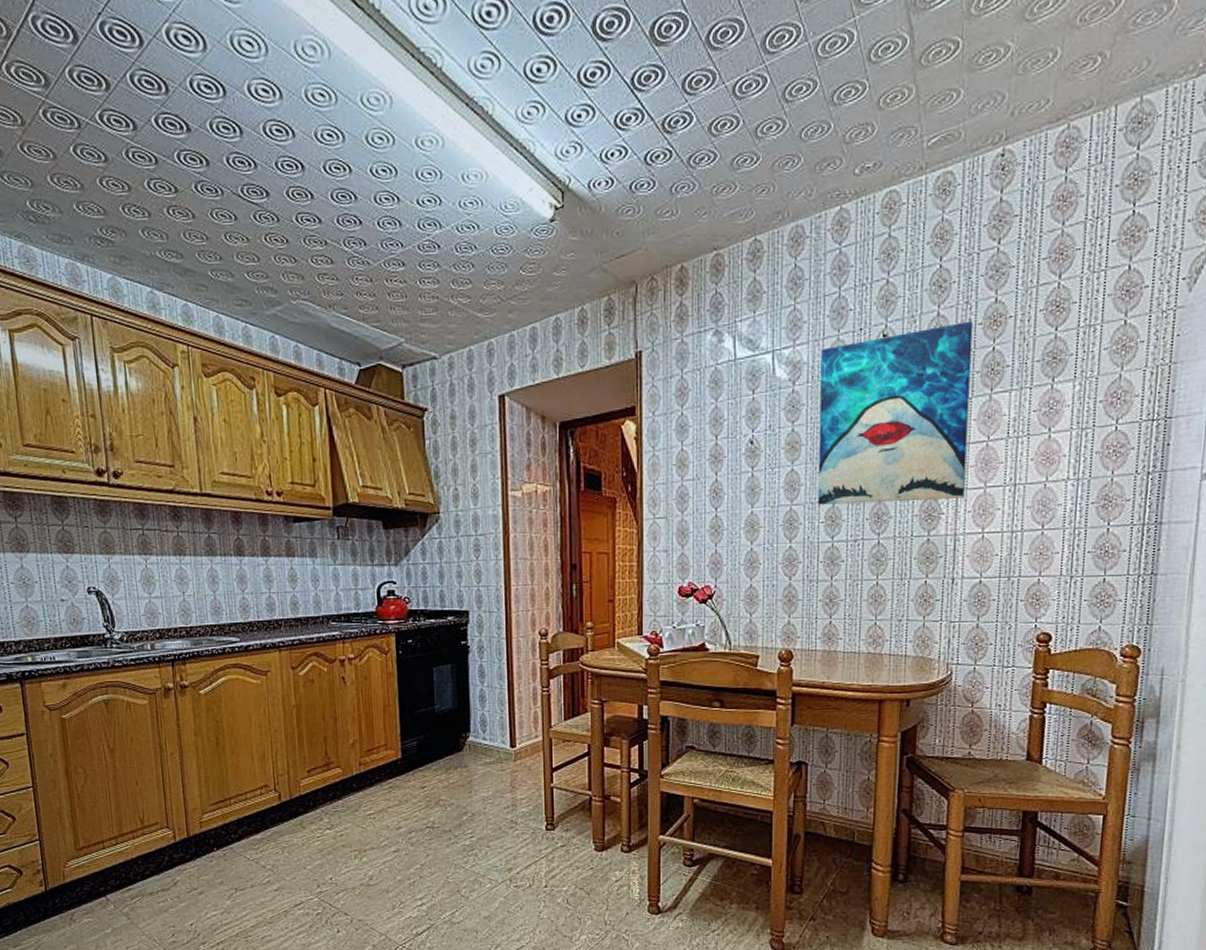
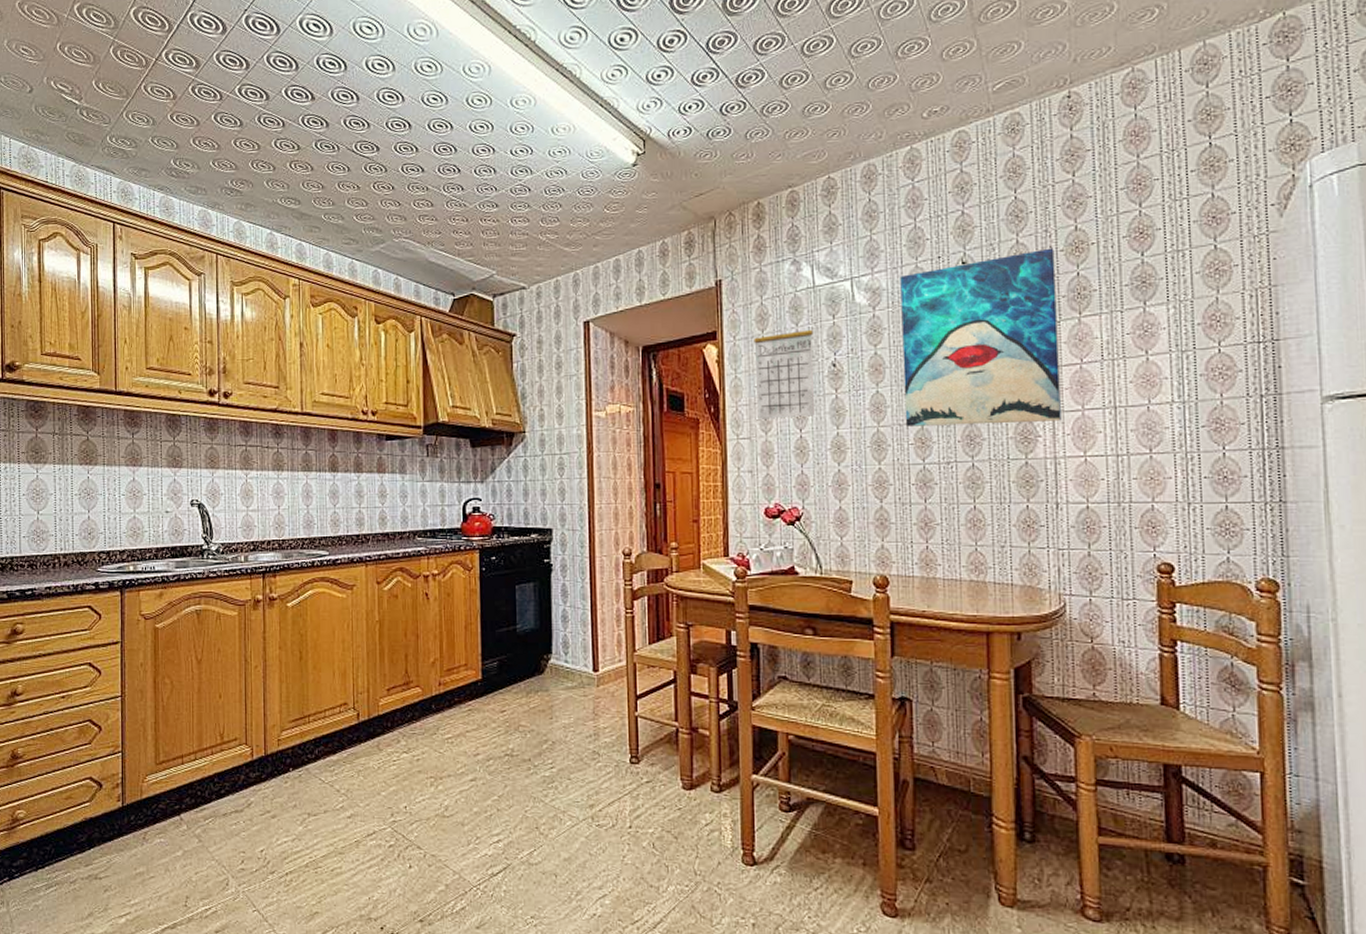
calendar: none [673,390,732,498] -> present [754,315,816,419]

